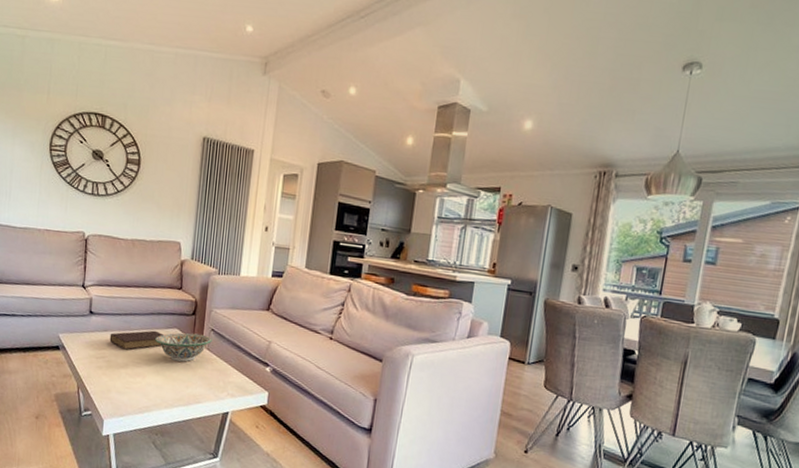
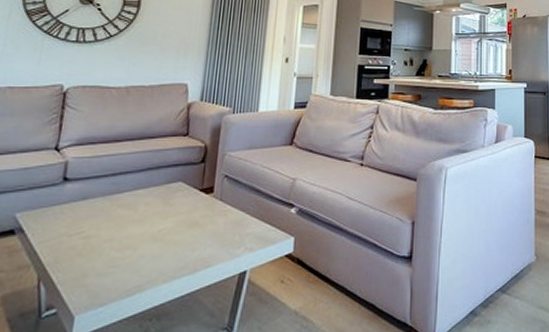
book: present [109,330,163,350] -> none [89,188,163,219]
decorative bowl: present [155,332,212,362] -> none [152,183,226,221]

